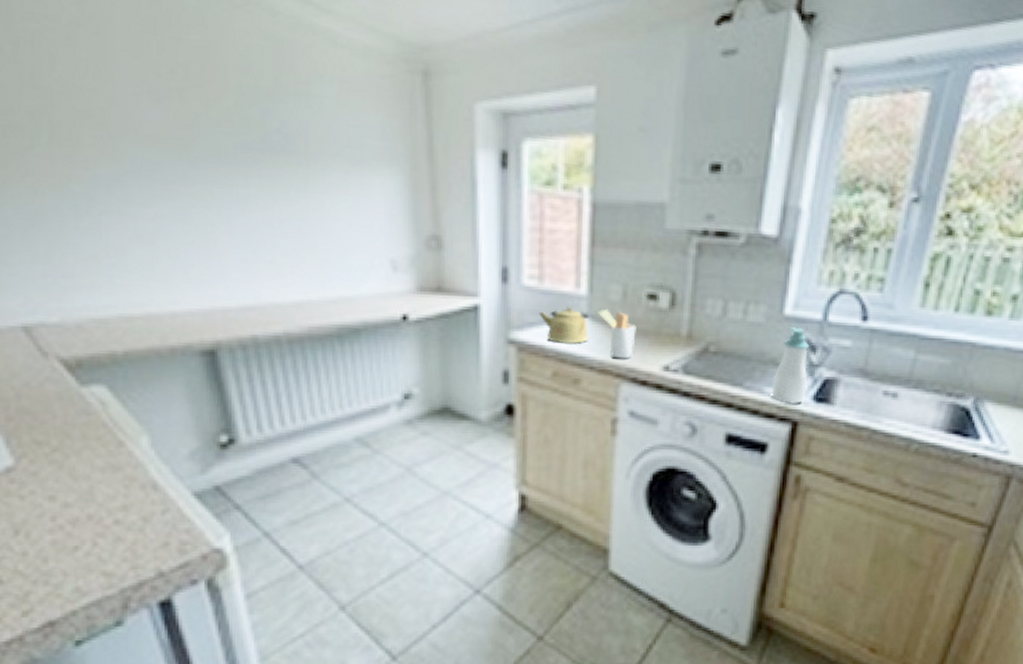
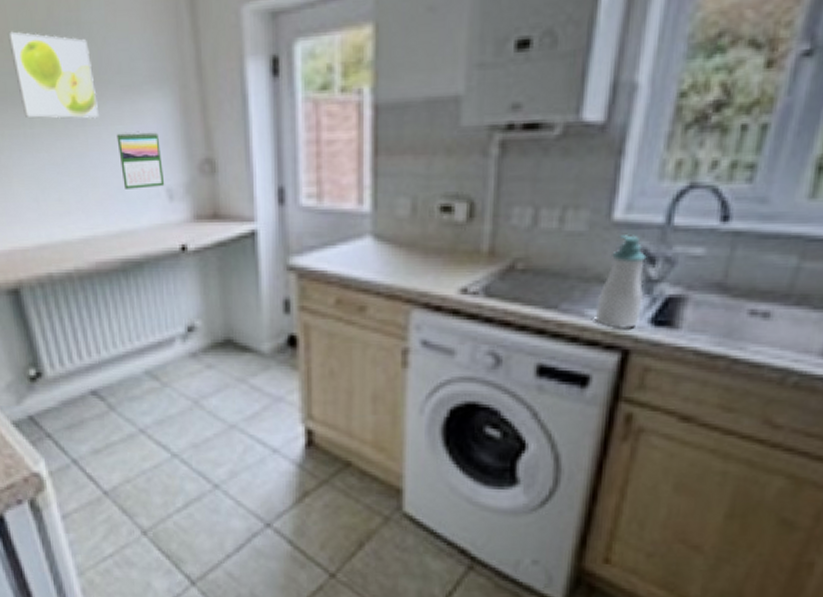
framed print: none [228,93,324,187] -> present [8,31,100,119]
calendar: none [341,202,389,258] -> present [116,131,165,189]
kettle: present [538,306,589,344] -> none [318,226,374,269]
utensil holder: present [598,309,636,359] -> none [384,227,428,282]

